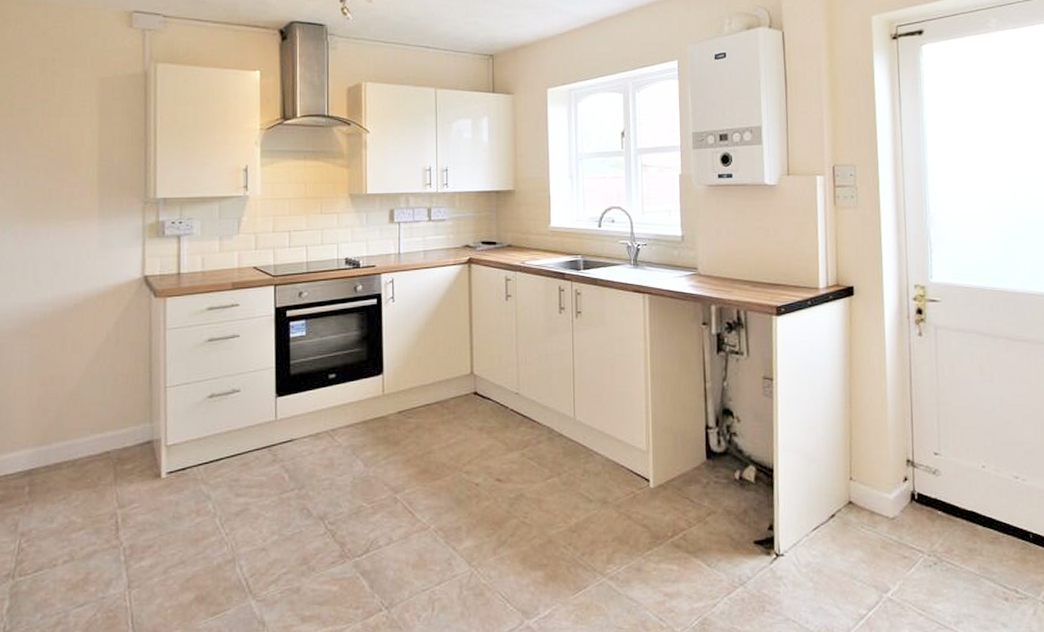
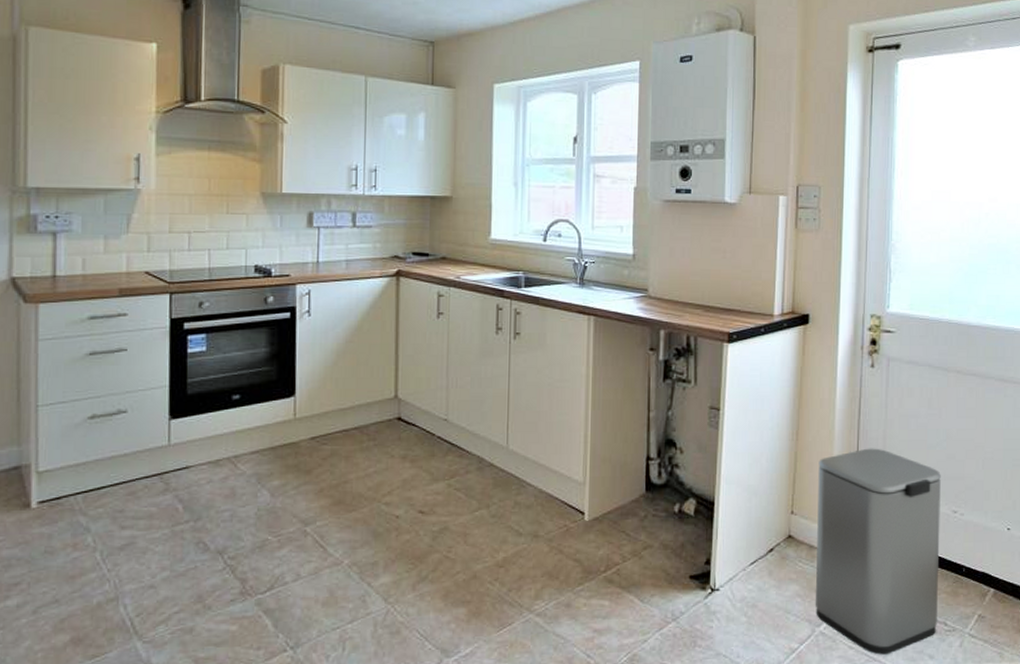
pedal bin: none [873,414,1008,622] -> present [816,448,941,655]

